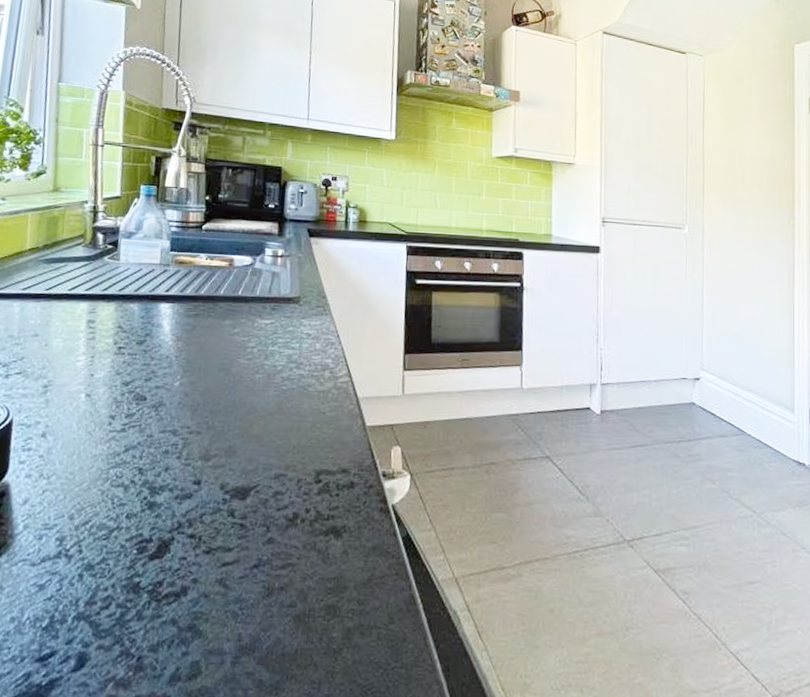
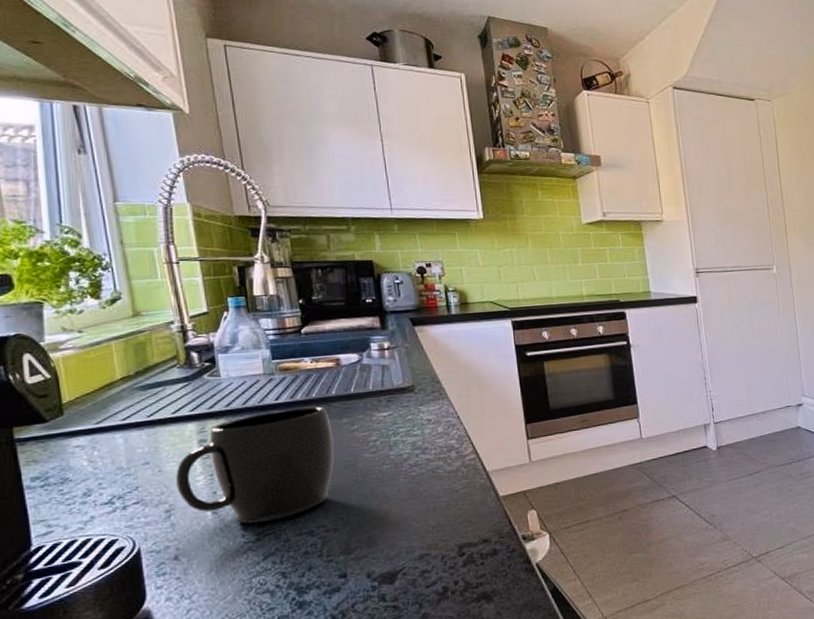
mug: none [58,302,214,413] -> present [176,406,334,524]

